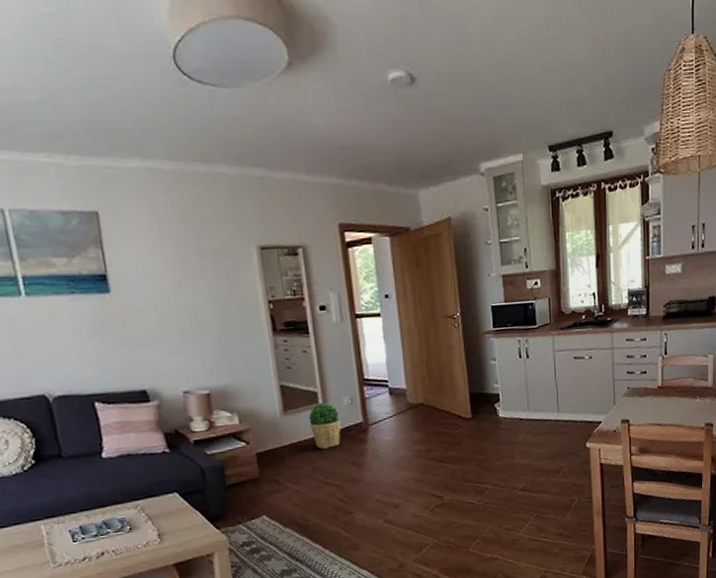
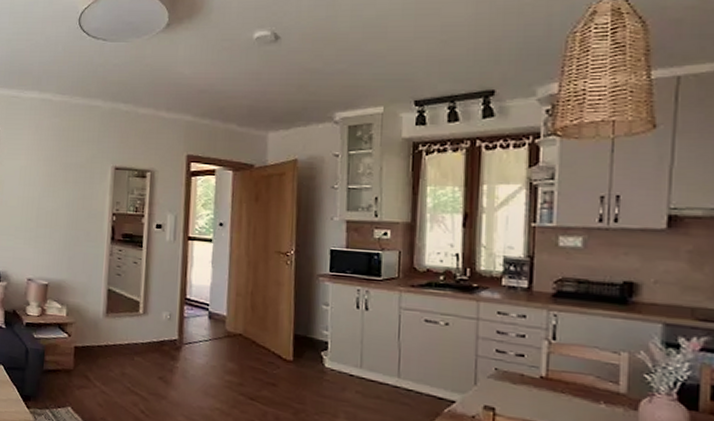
potted plant: present [308,403,341,449] -> none [127,313,156,358]

